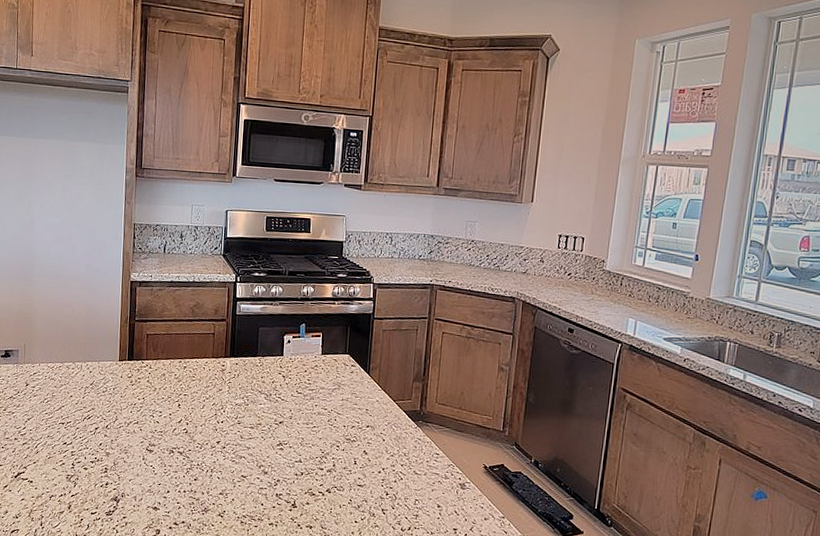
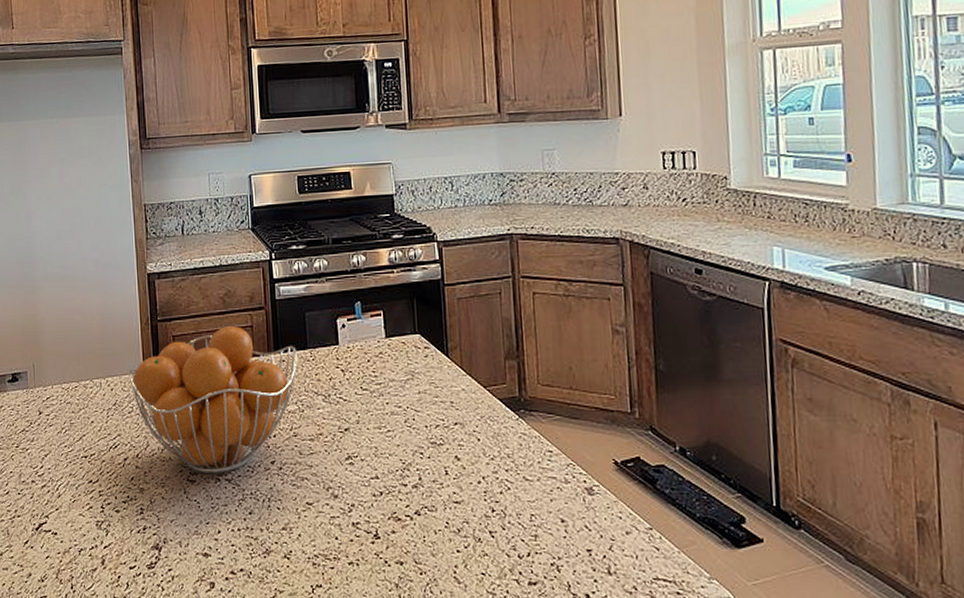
fruit basket: none [106,331,249,447] -> present [128,326,298,474]

